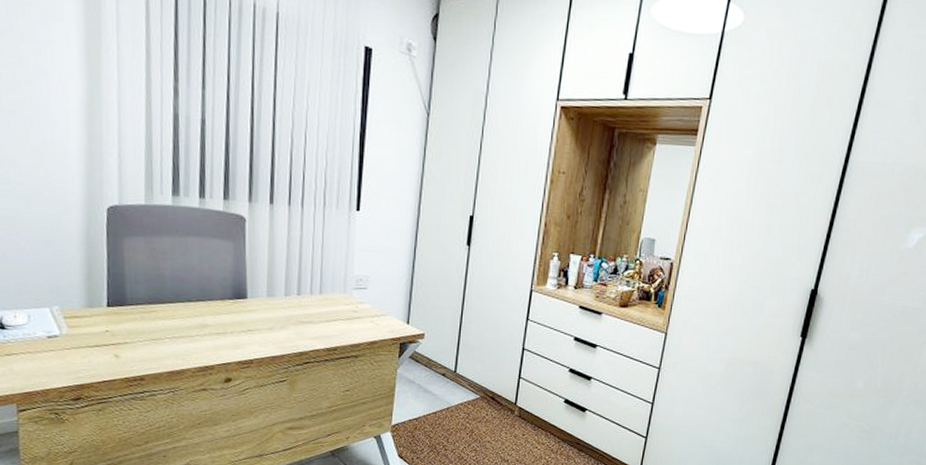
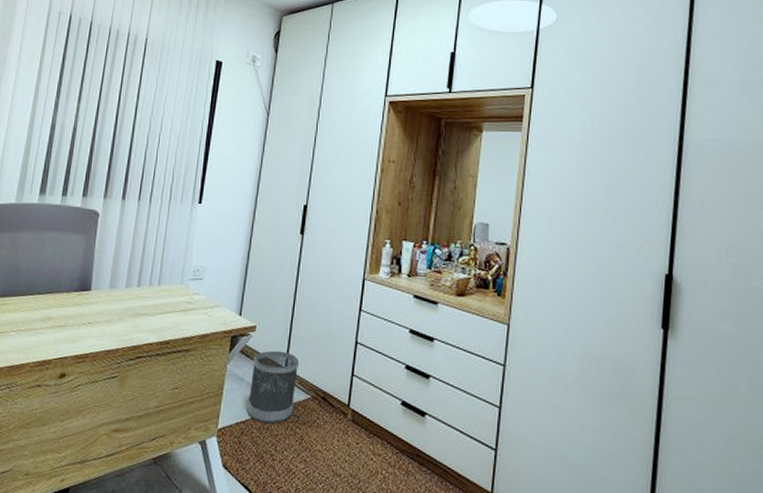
wastebasket: none [418,356,469,420] -> present [246,350,300,424]

